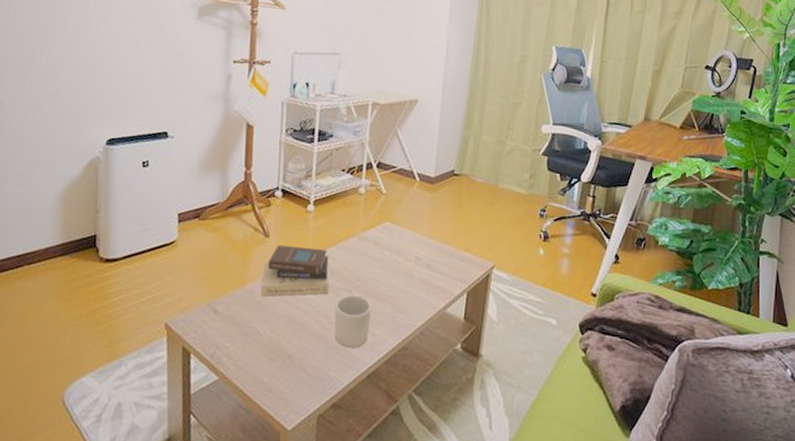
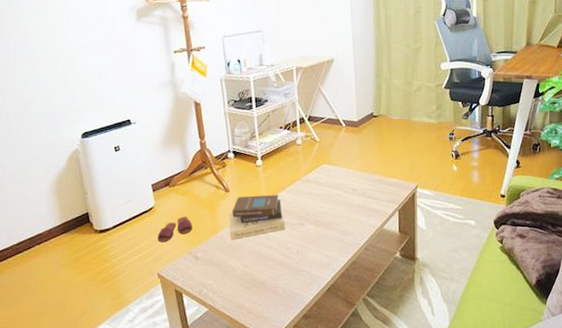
slippers: none [173,258,218,287] -> present [157,216,193,243]
mug: present [334,294,372,348] -> none [292,226,324,269]

